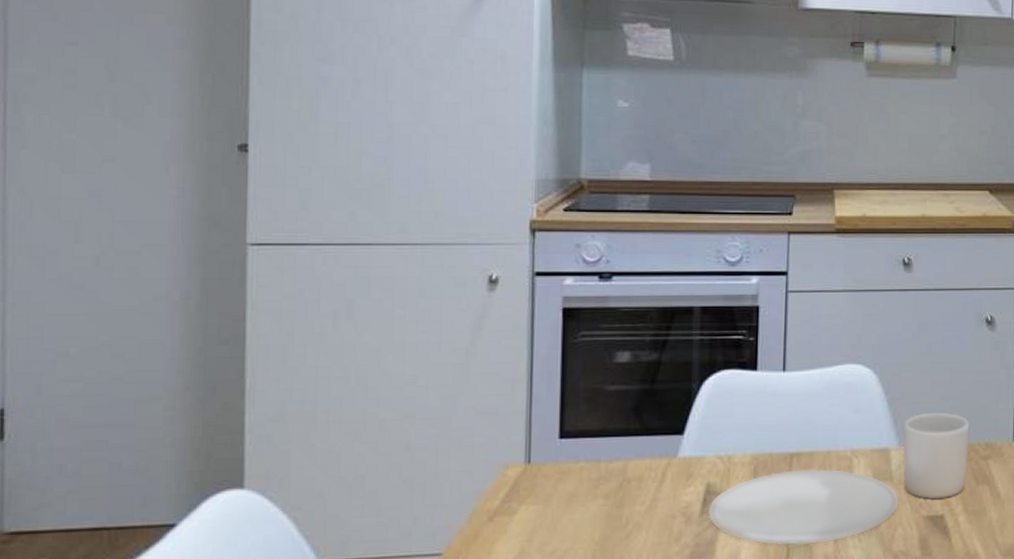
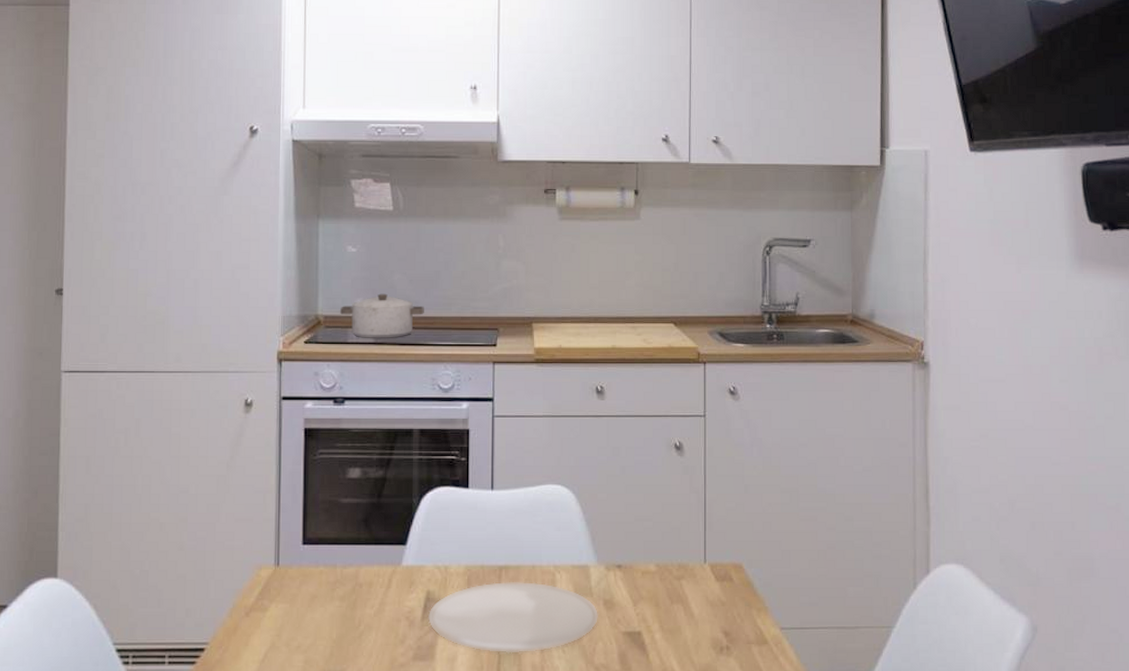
cooking pot: none [608,155,709,207] -> present [340,293,424,339]
mug: present [903,412,970,499] -> none [601,532,663,616]

